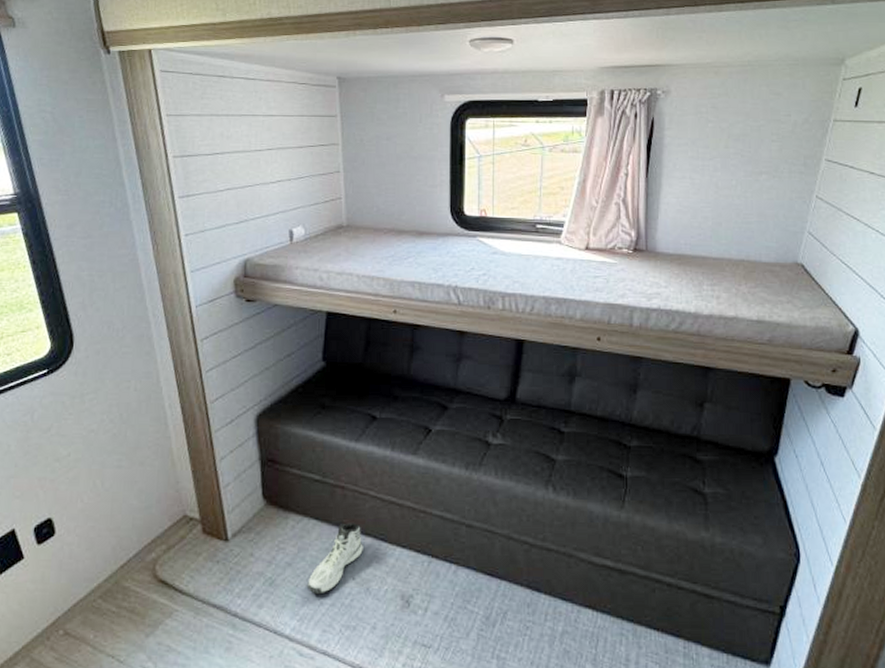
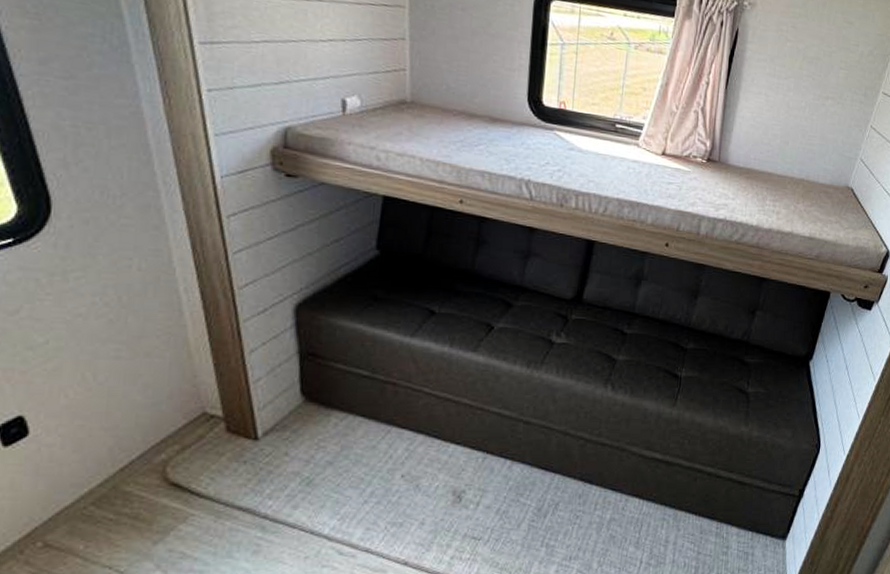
sneaker: present [307,523,363,595] -> none [350,420,415,493]

